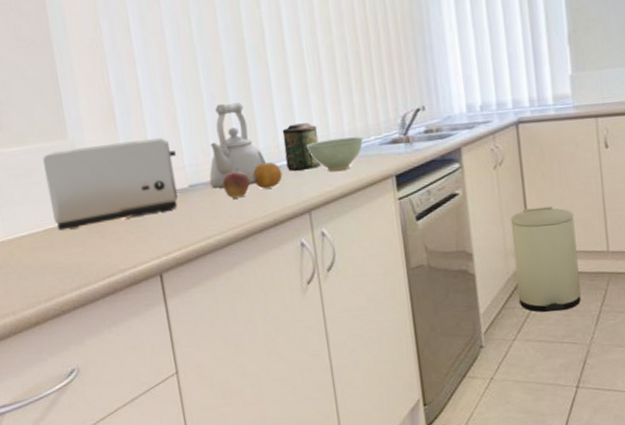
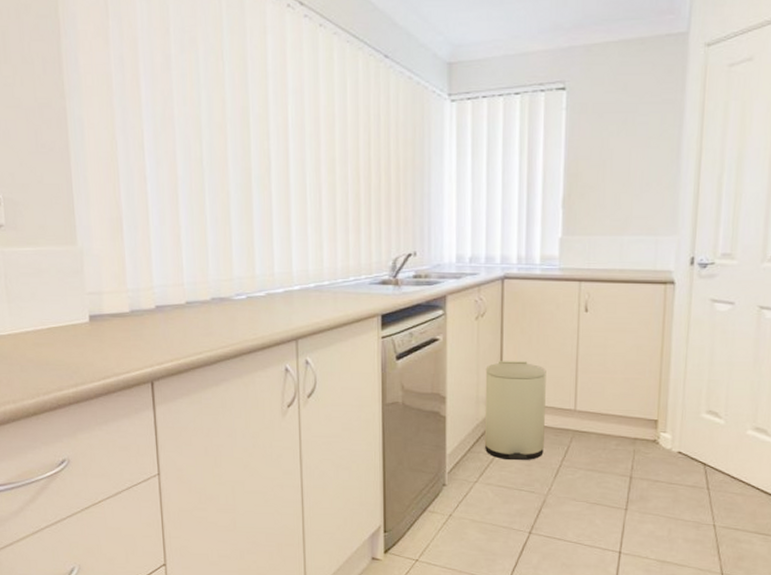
toaster: present [43,137,178,231] -> none [52,253,177,331]
kettle: present [209,102,266,188] -> none [205,228,260,308]
fruit: present [222,167,250,199] -> none [217,290,243,319]
fruit: present [252,162,283,189] -> none [246,289,274,313]
canister: present [282,123,322,171] -> none [278,255,313,300]
bowl: present [306,136,364,171] -> none [299,274,355,304]

